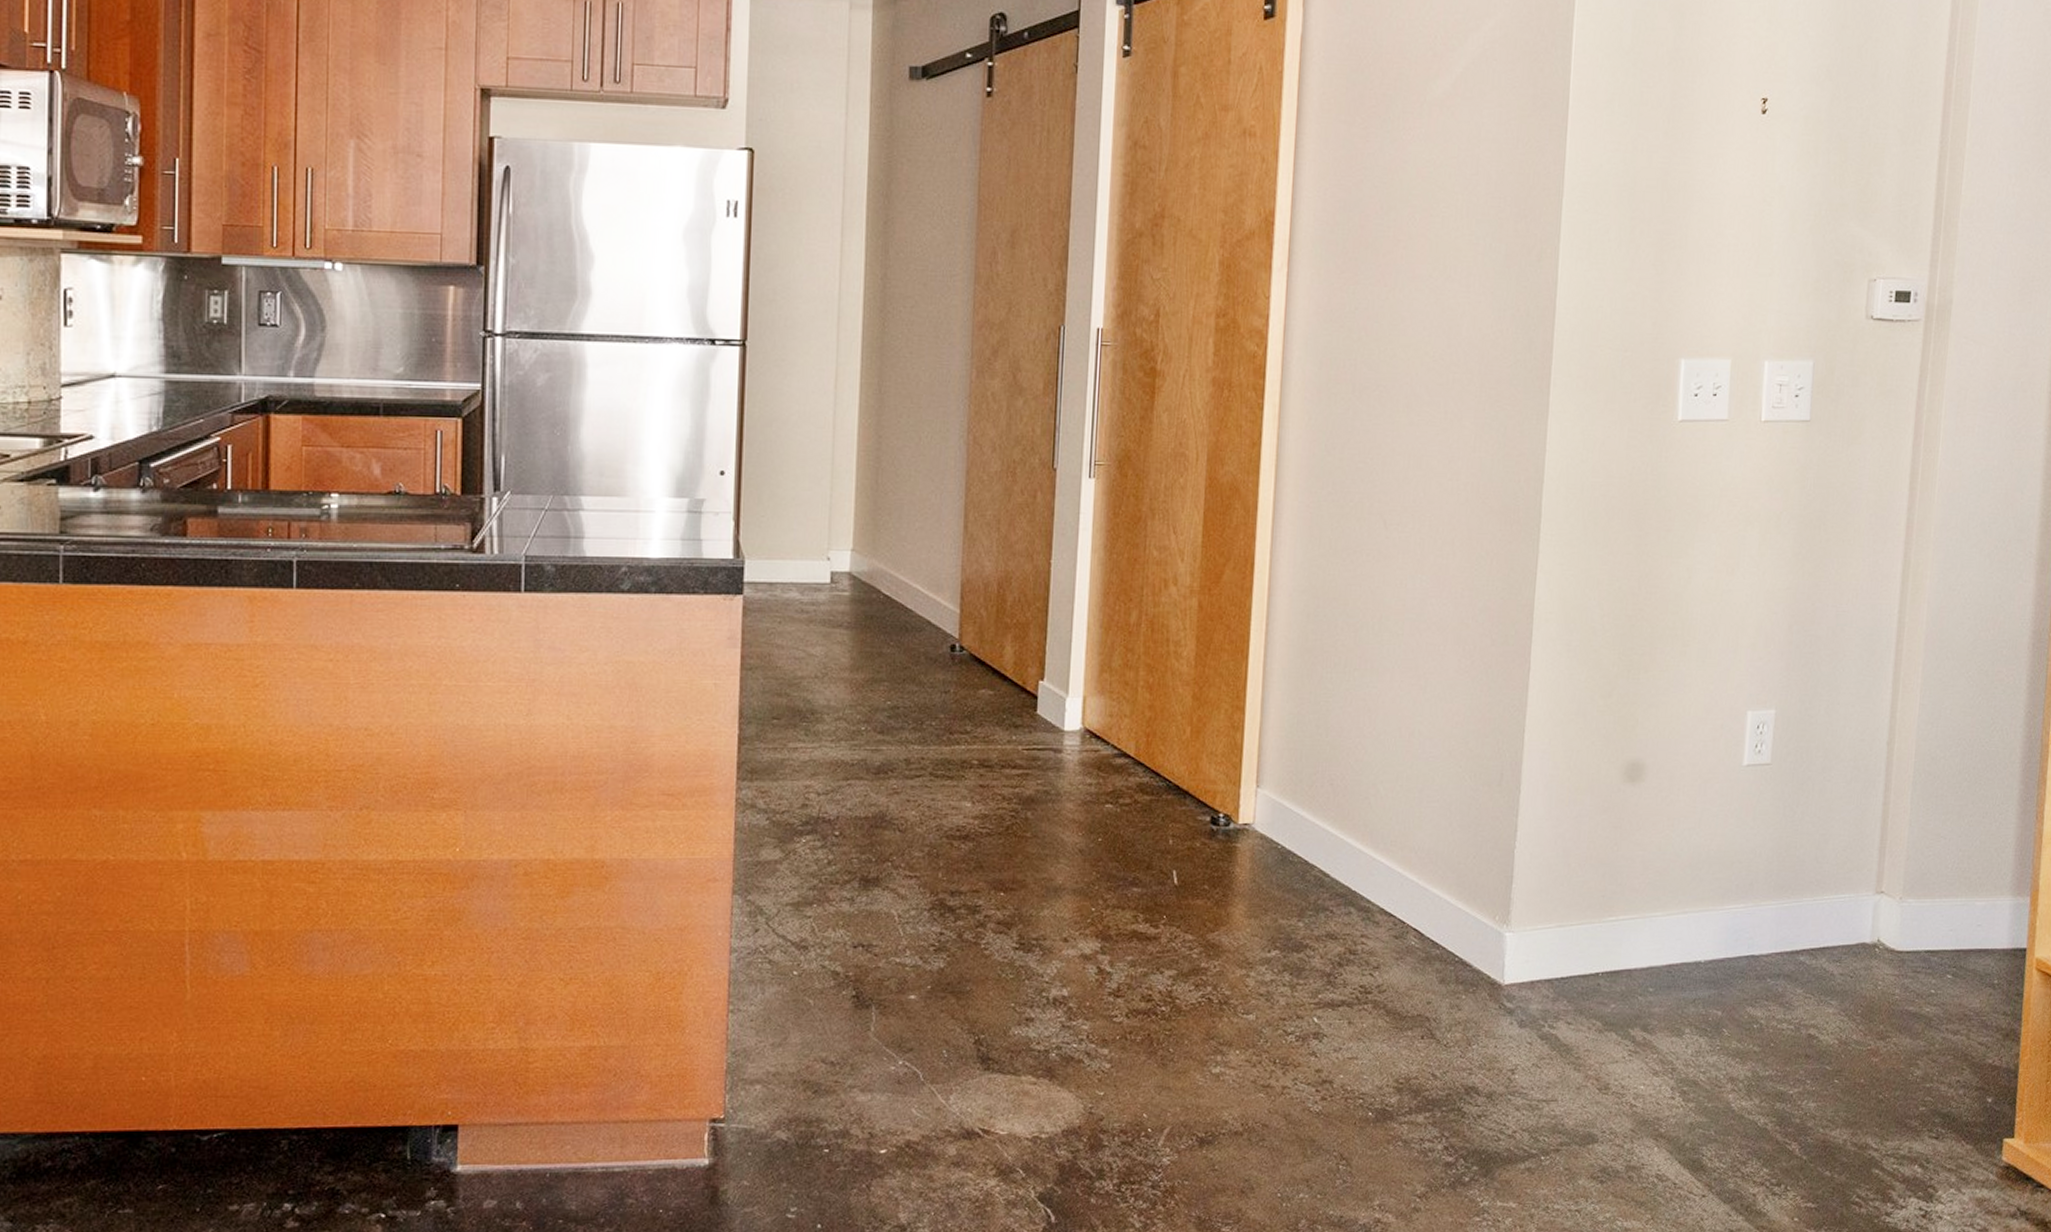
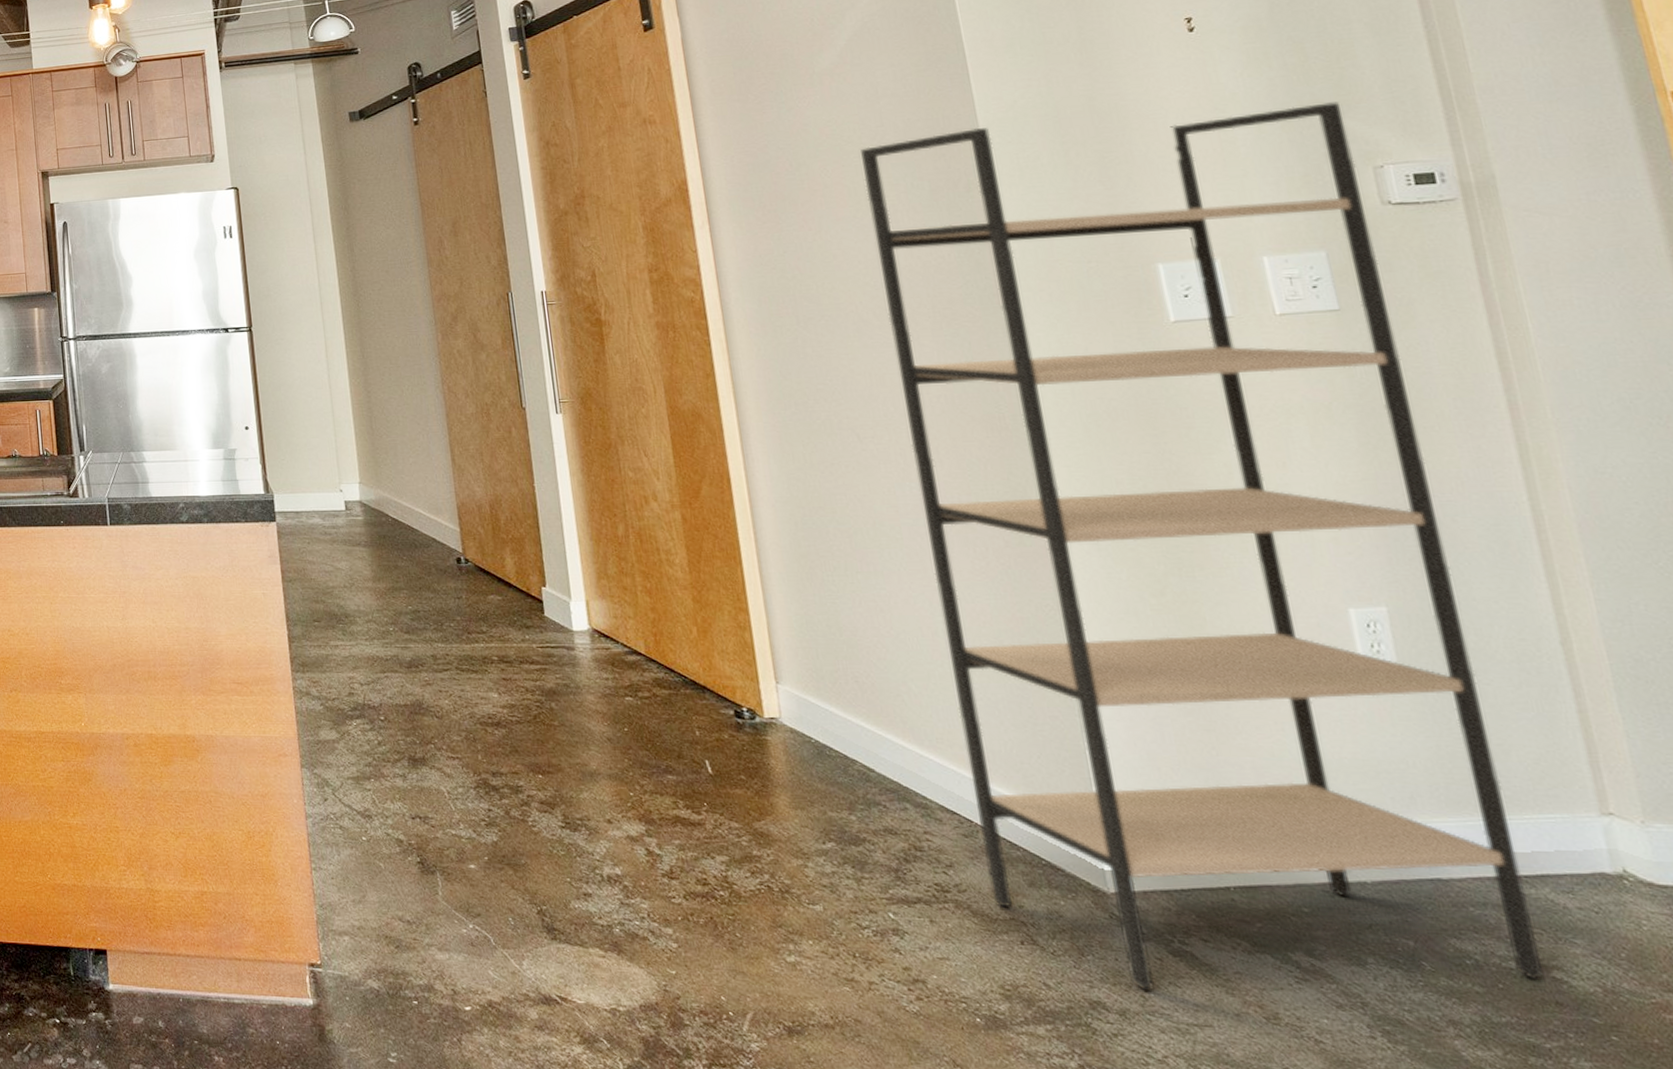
shelving unit: none [1407,189,1860,1074] -> present [861,102,1545,991]

